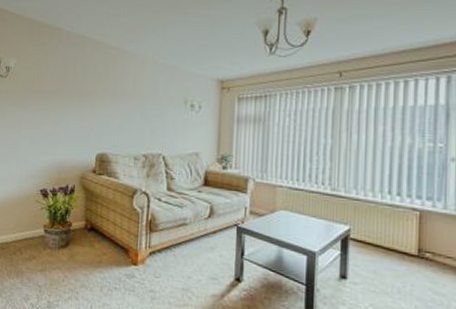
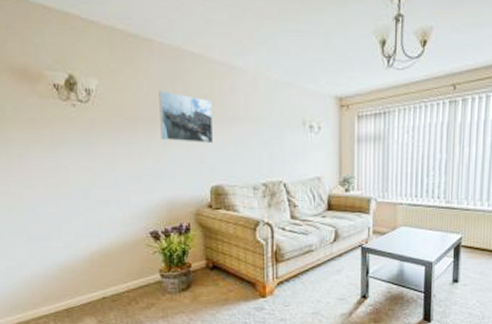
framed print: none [59,69,105,116] -> present [159,90,213,144]

